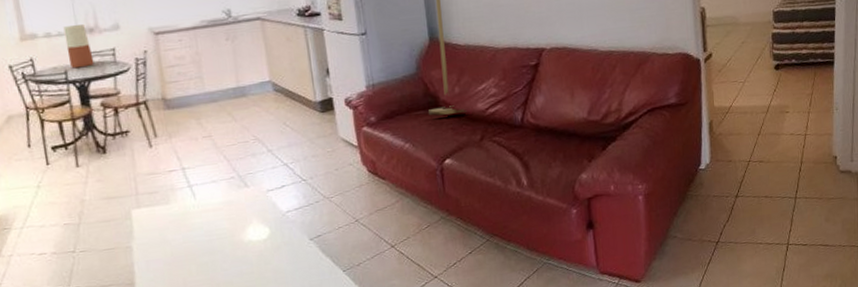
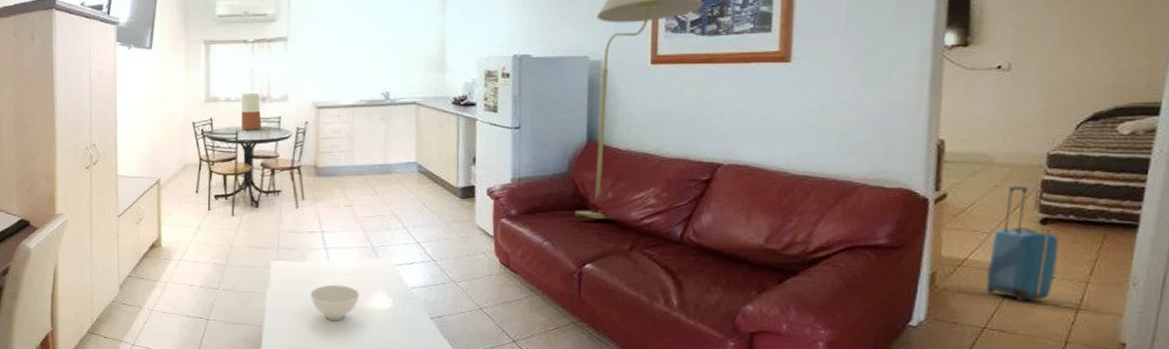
bowl: none [180,222,235,263] -> present [310,284,360,321]
suitcase: none [745,39,789,135] -> present [985,185,1059,302]

